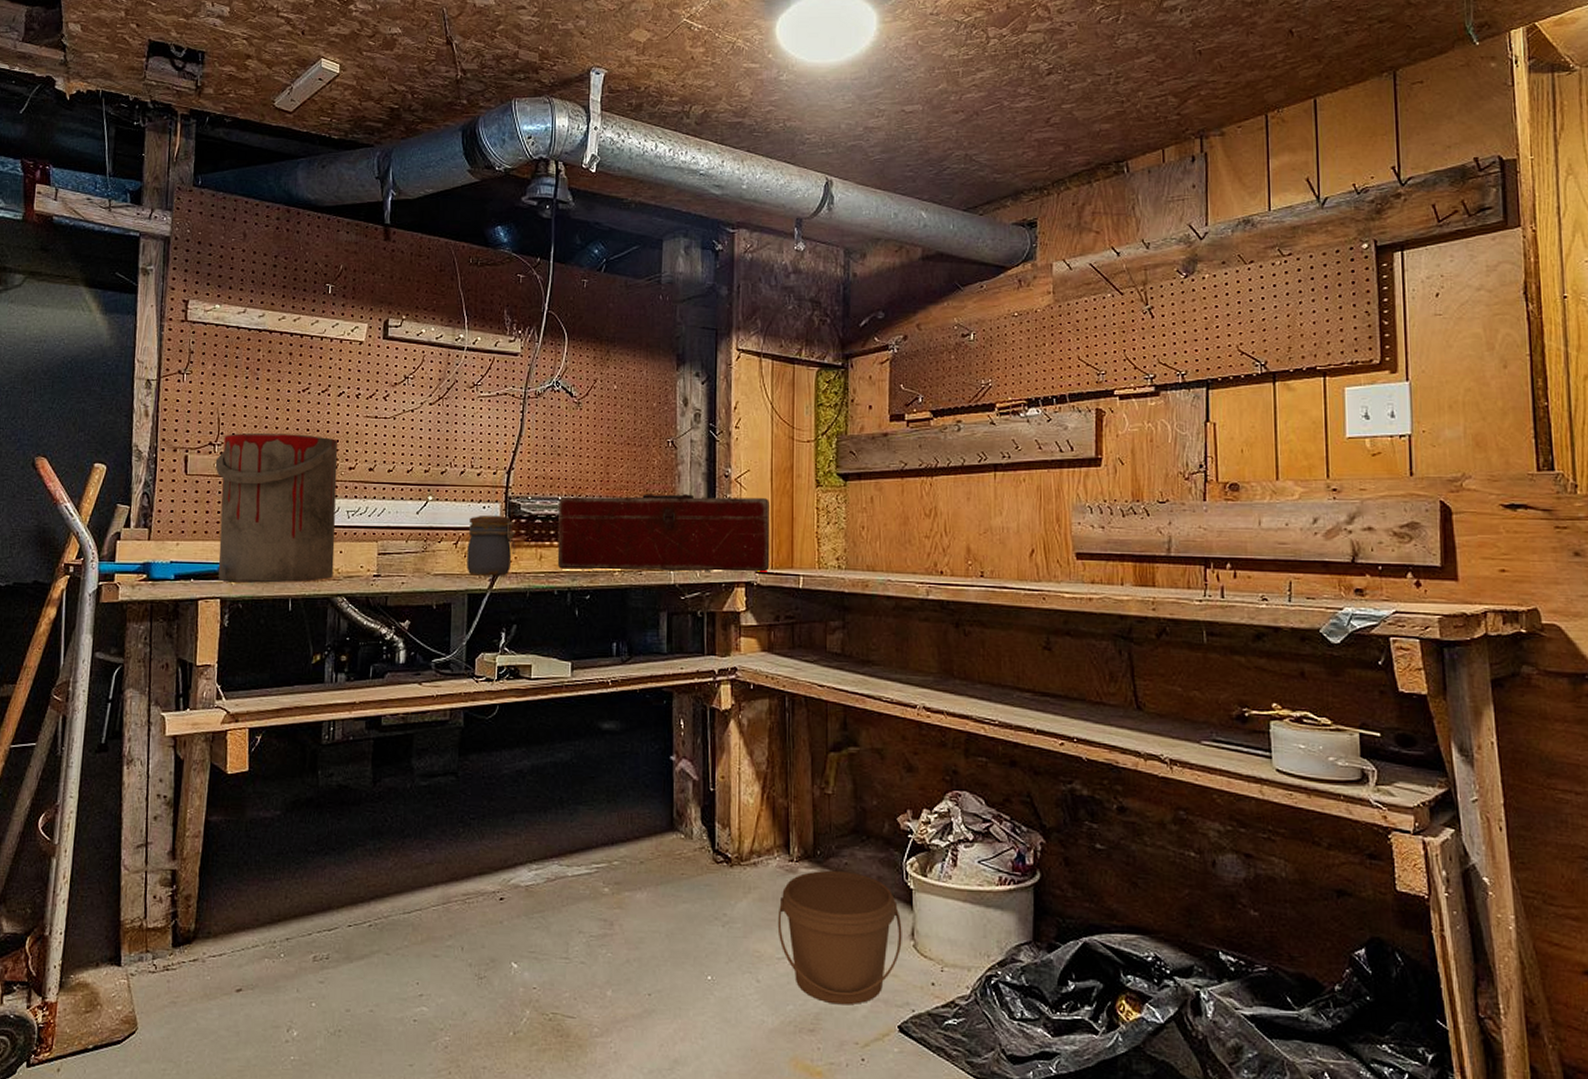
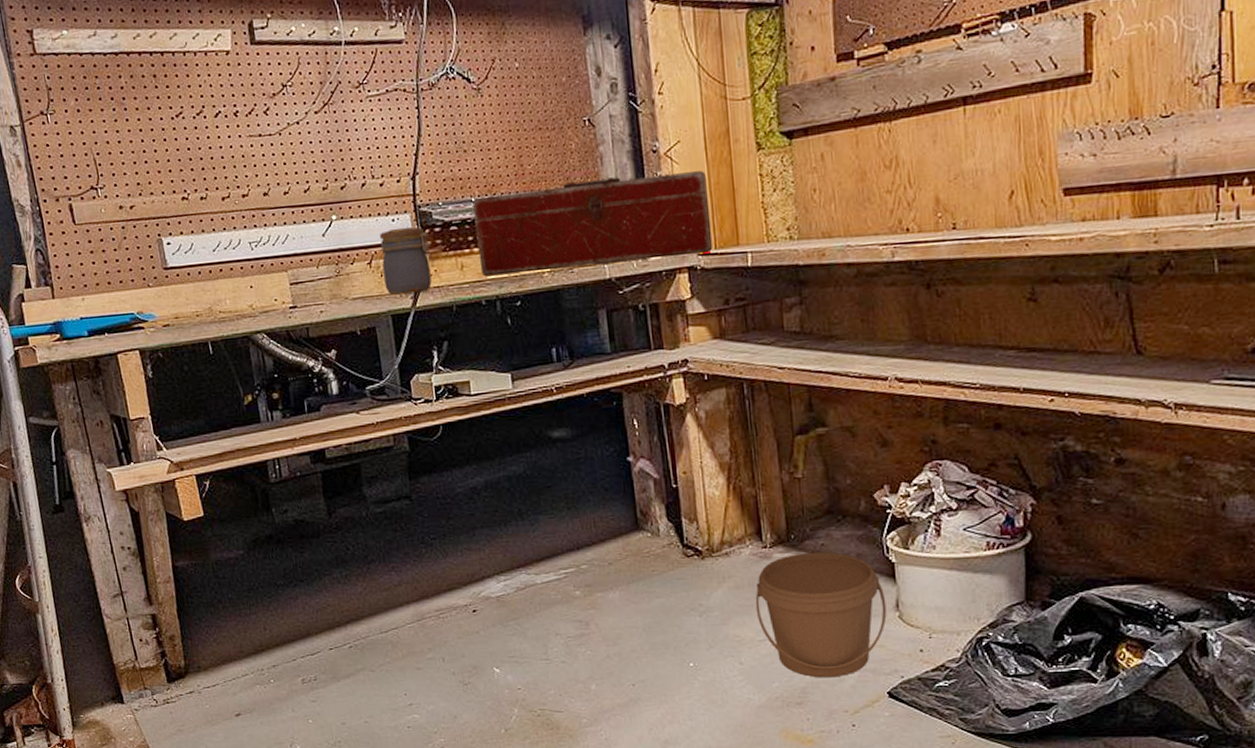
paint can: present [215,433,338,583] -> none [101,164,249,332]

